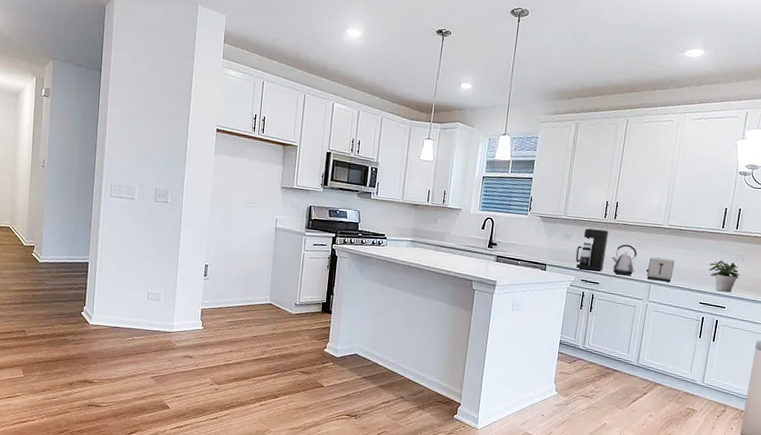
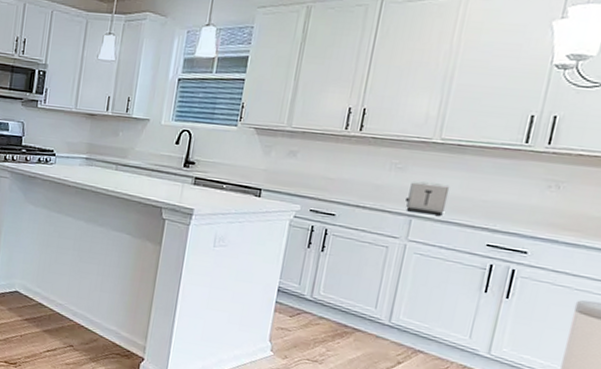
coffee maker: present [575,228,609,272] -> none [302,143,351,200]
kettle: present [611,244,637,276] -> none [354,164,393,207]
potted plant: present [709,260,740,293] -> none [502,187,552,232]

